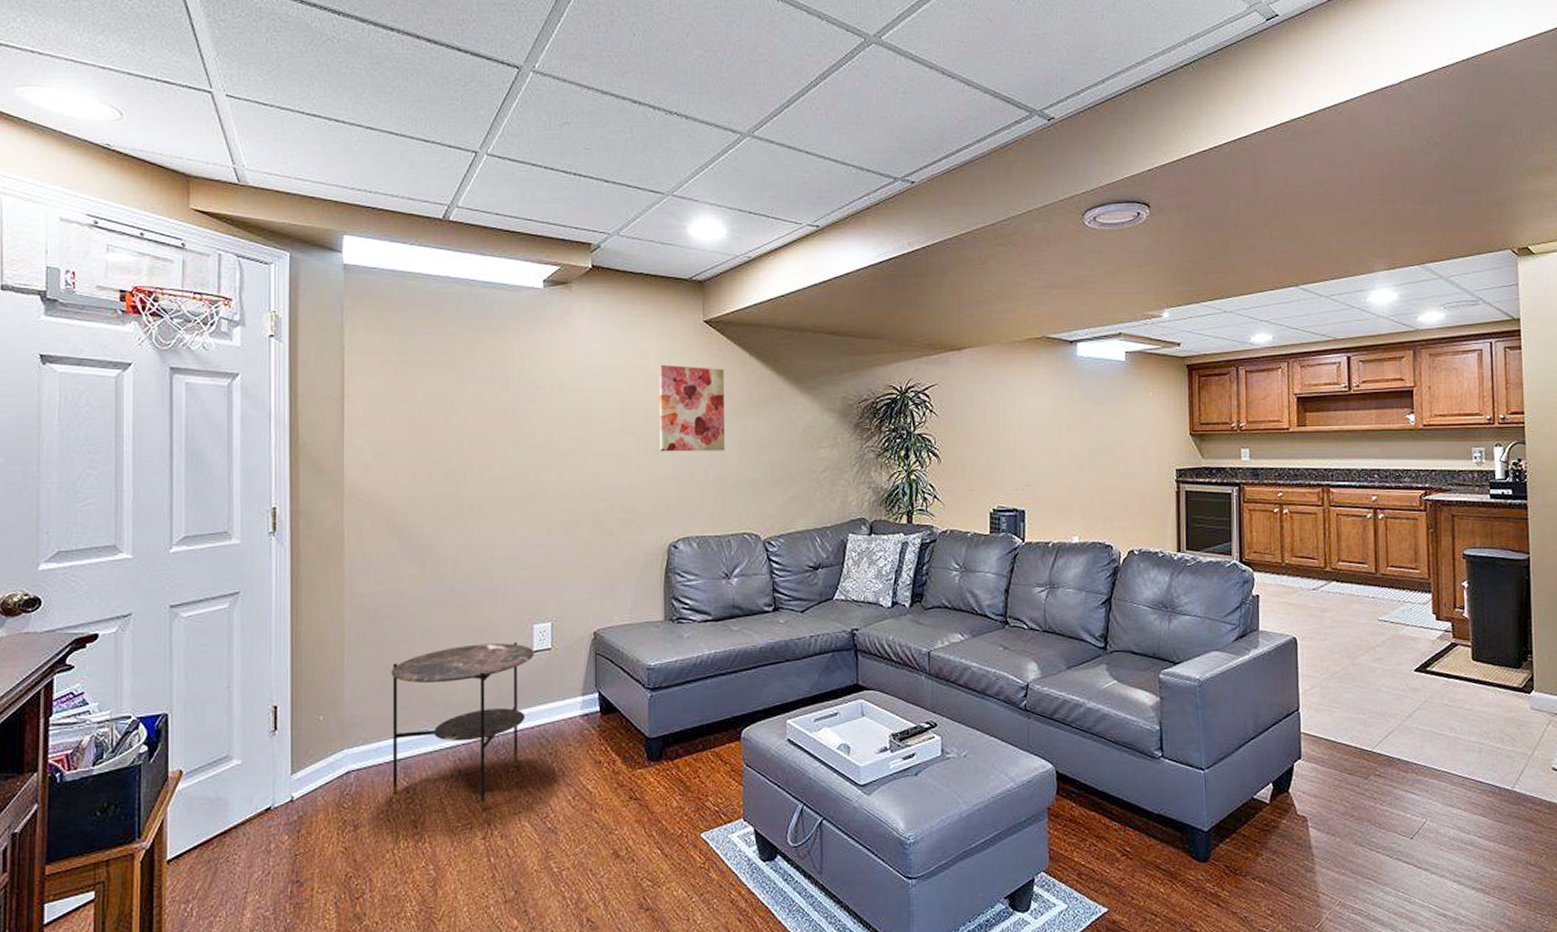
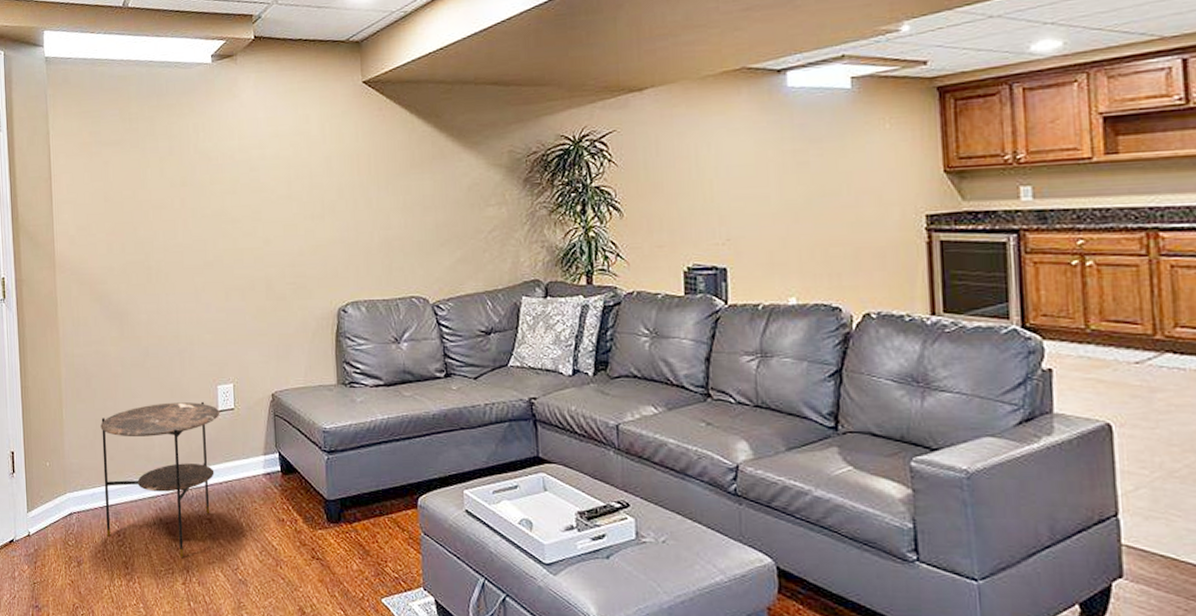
wall art: present [658,364,726,452] -> none [321,128,390,217]

